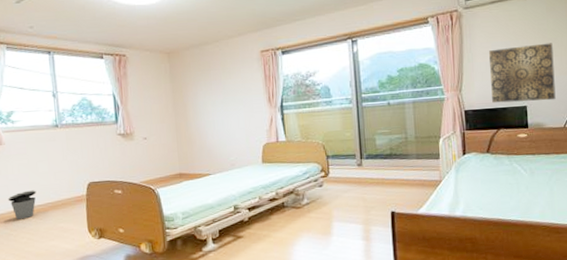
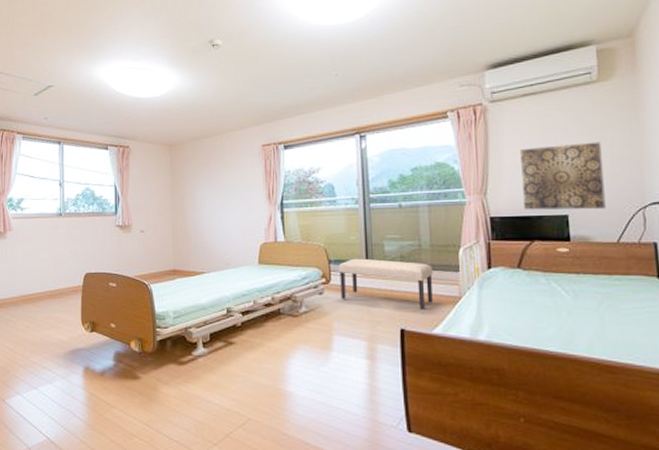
trash can: present [8,190,36,220] -> none [11,277,37,306]
bench: none [335,152,418,194] -> present [338,258,433,310]

